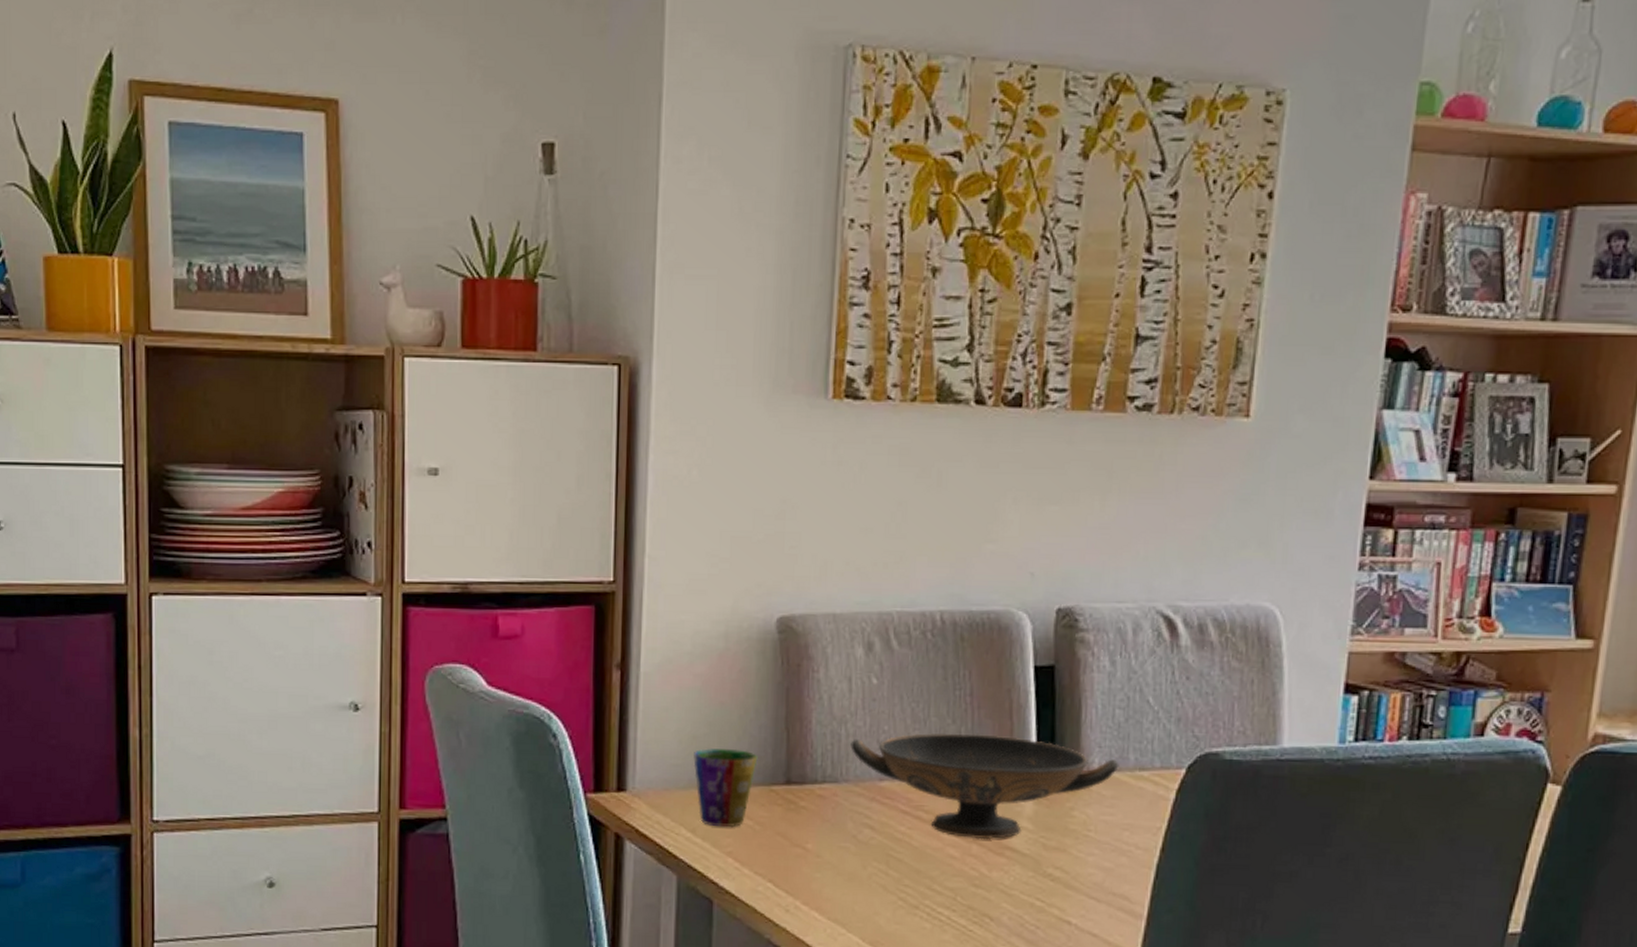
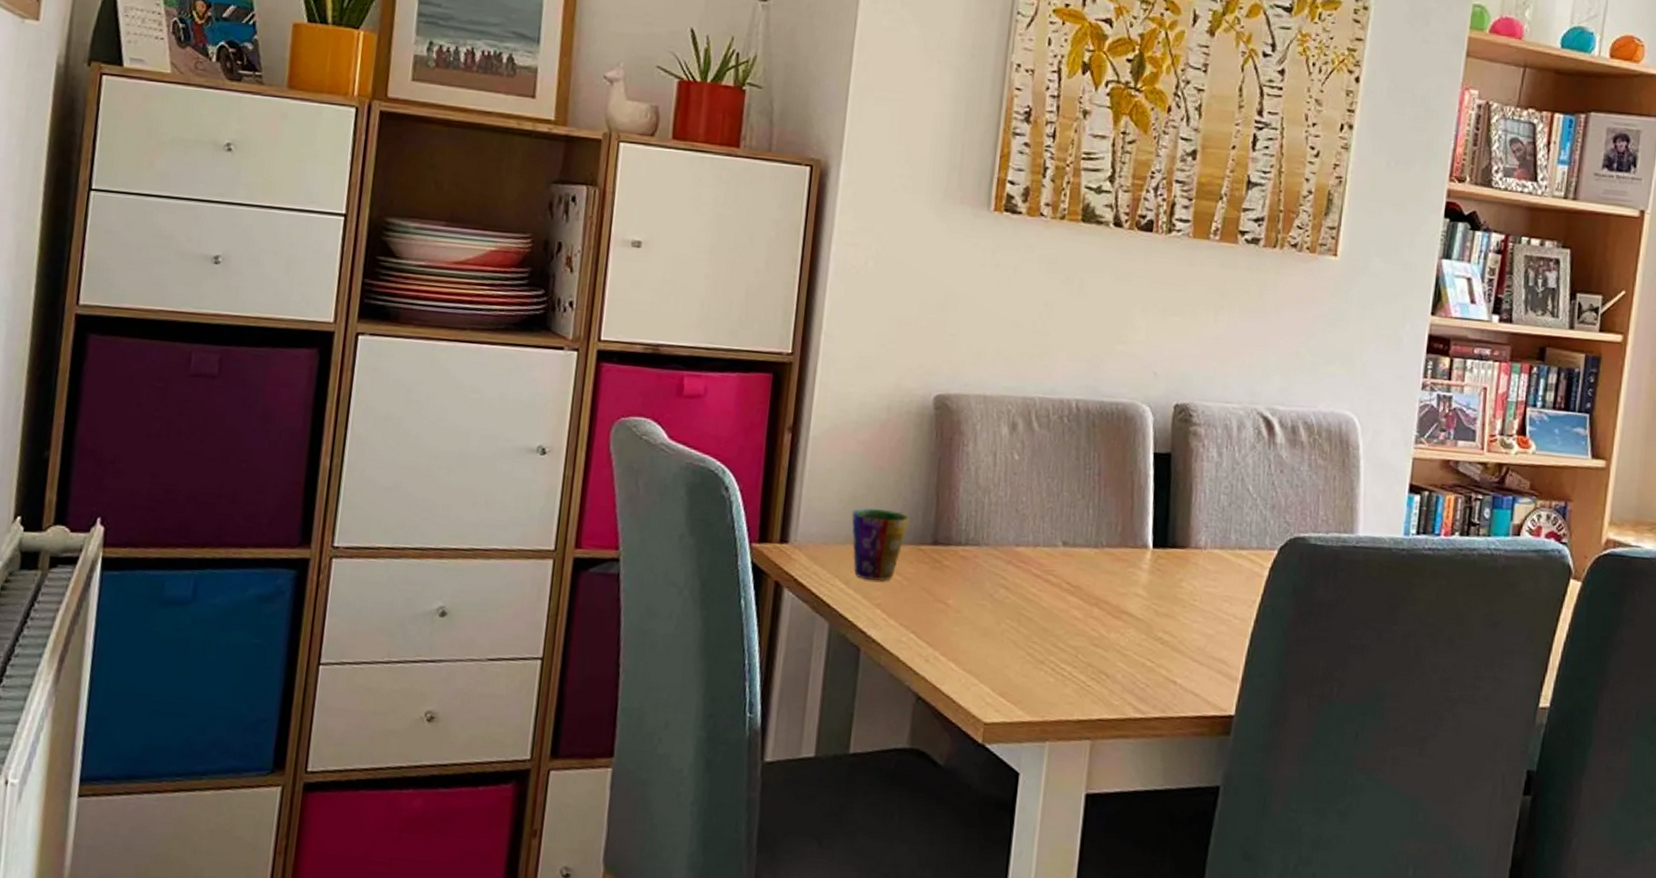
decorative bowl: present [850,733,1119,840] -> none [992,506,1222,604]

